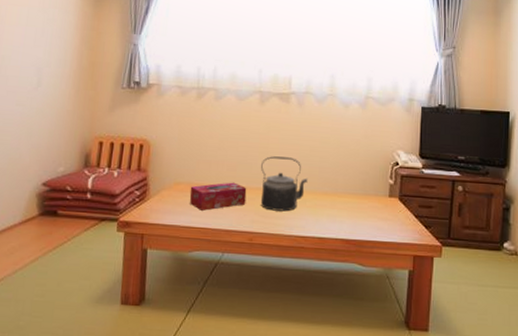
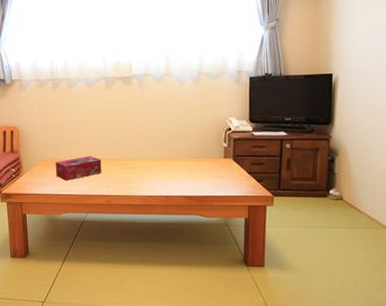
kettle: present [260,156,308,212] -> none [112,131,152,177]

